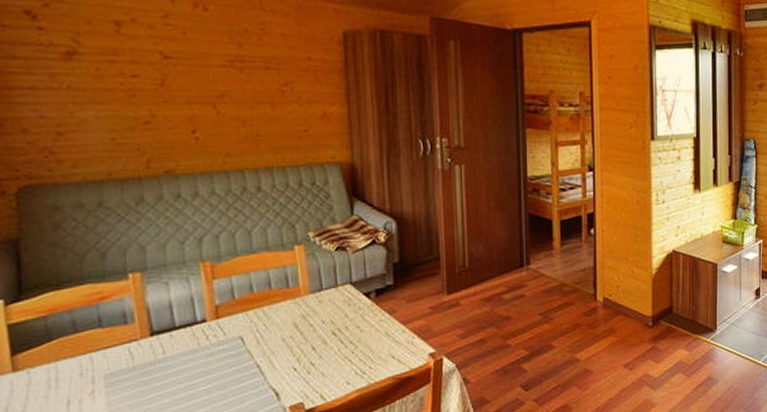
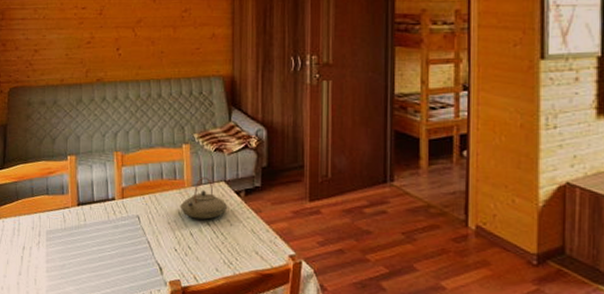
teapot: none [296,281,357,330] -> present [180,177,228,220]

